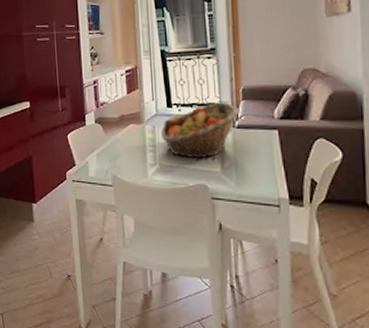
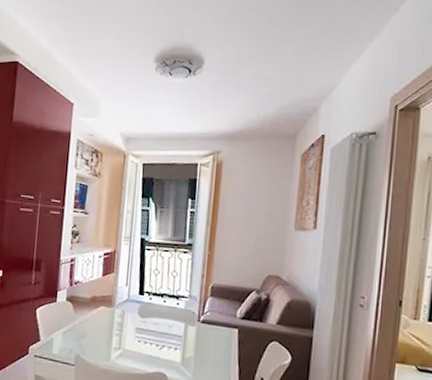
fruit basket: present [160,102,240,159] -> none [128,296,206,348]

